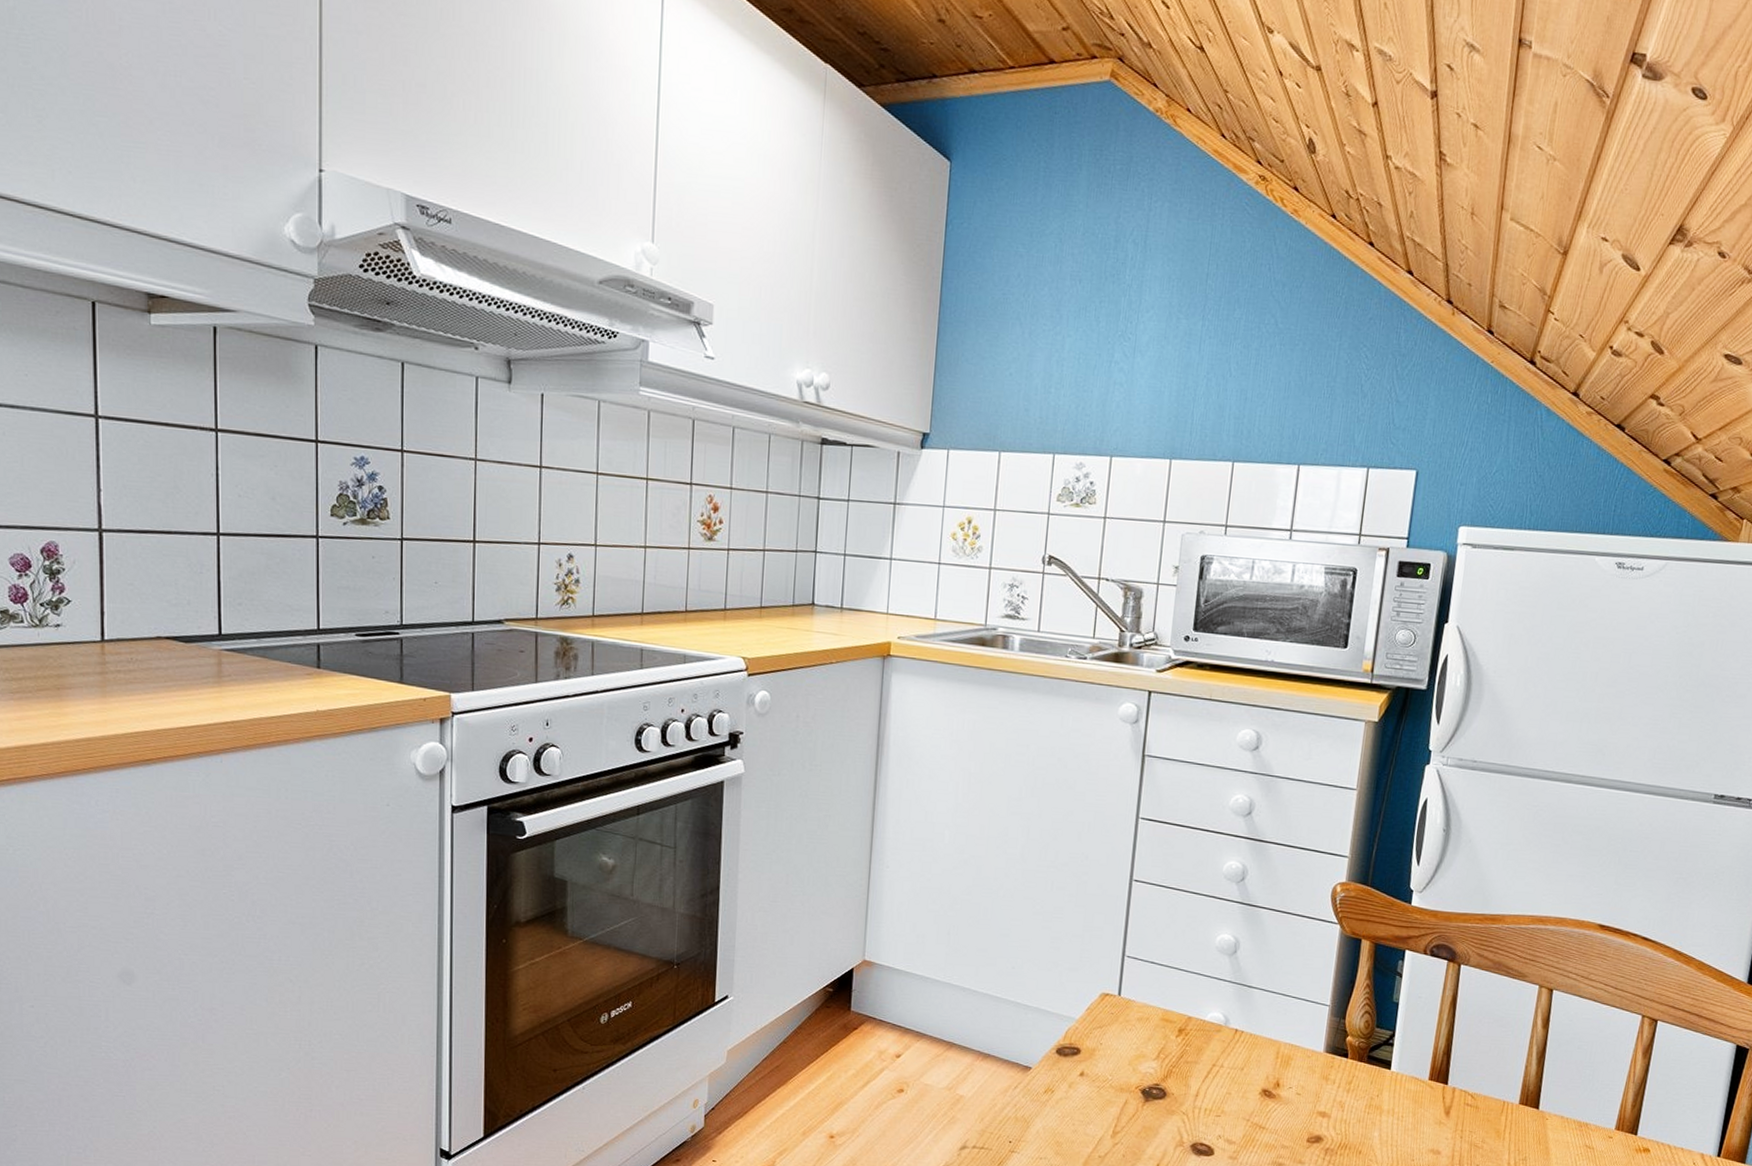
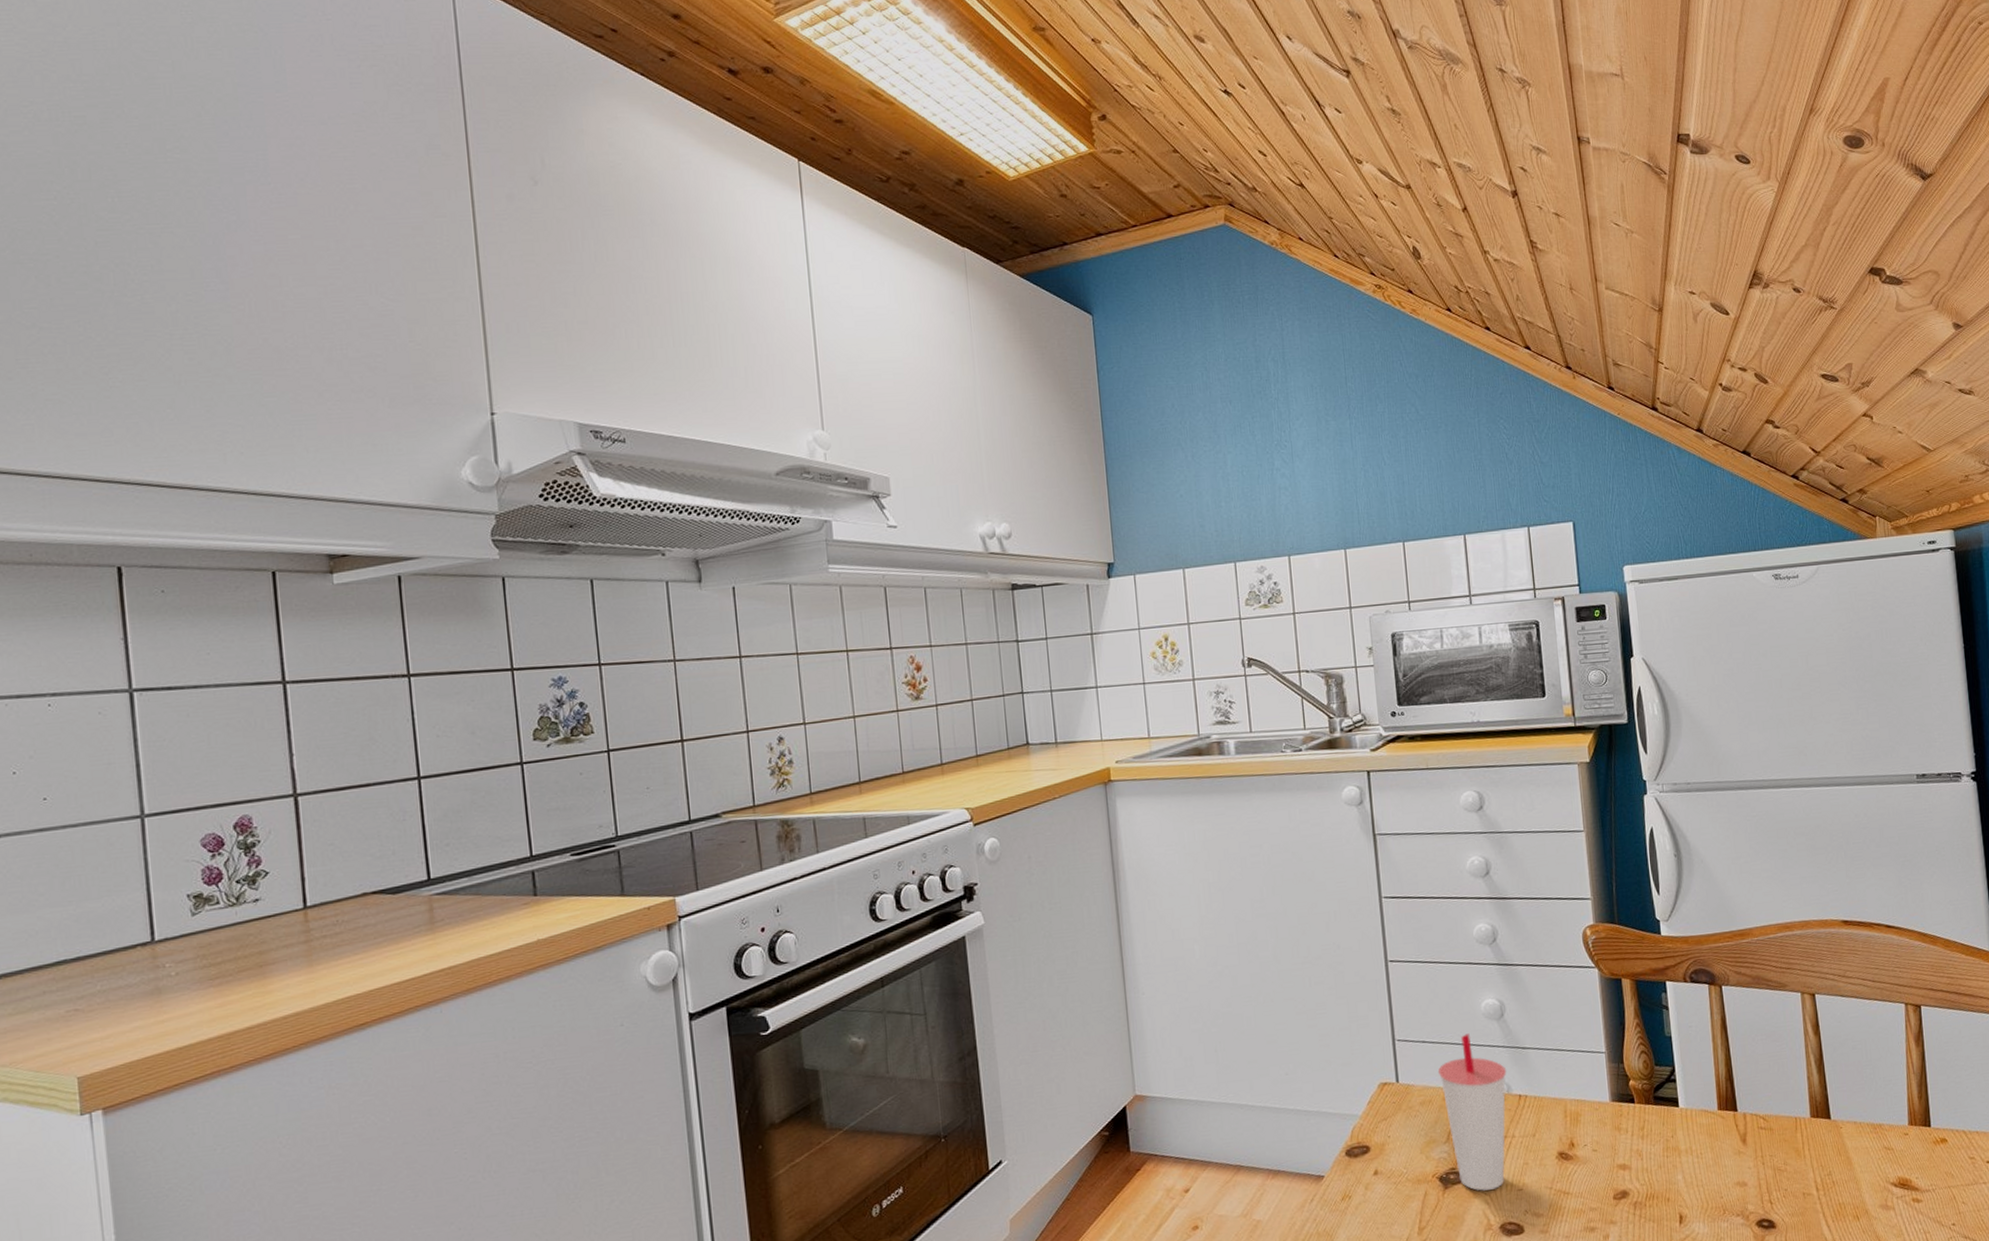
cup: none [1160,963,1229,1111] -> present [1437,1033,1507,1191]

